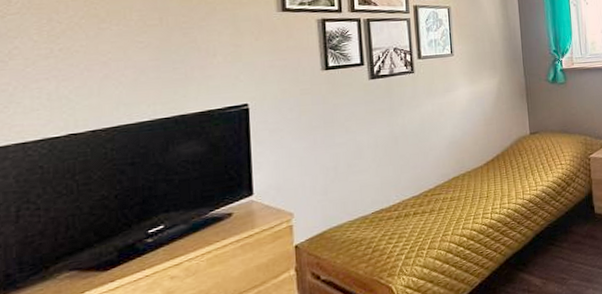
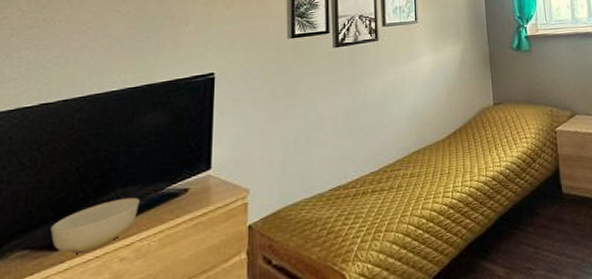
bowl: none [96,221,185,274] -> present [50,197,141,255]

